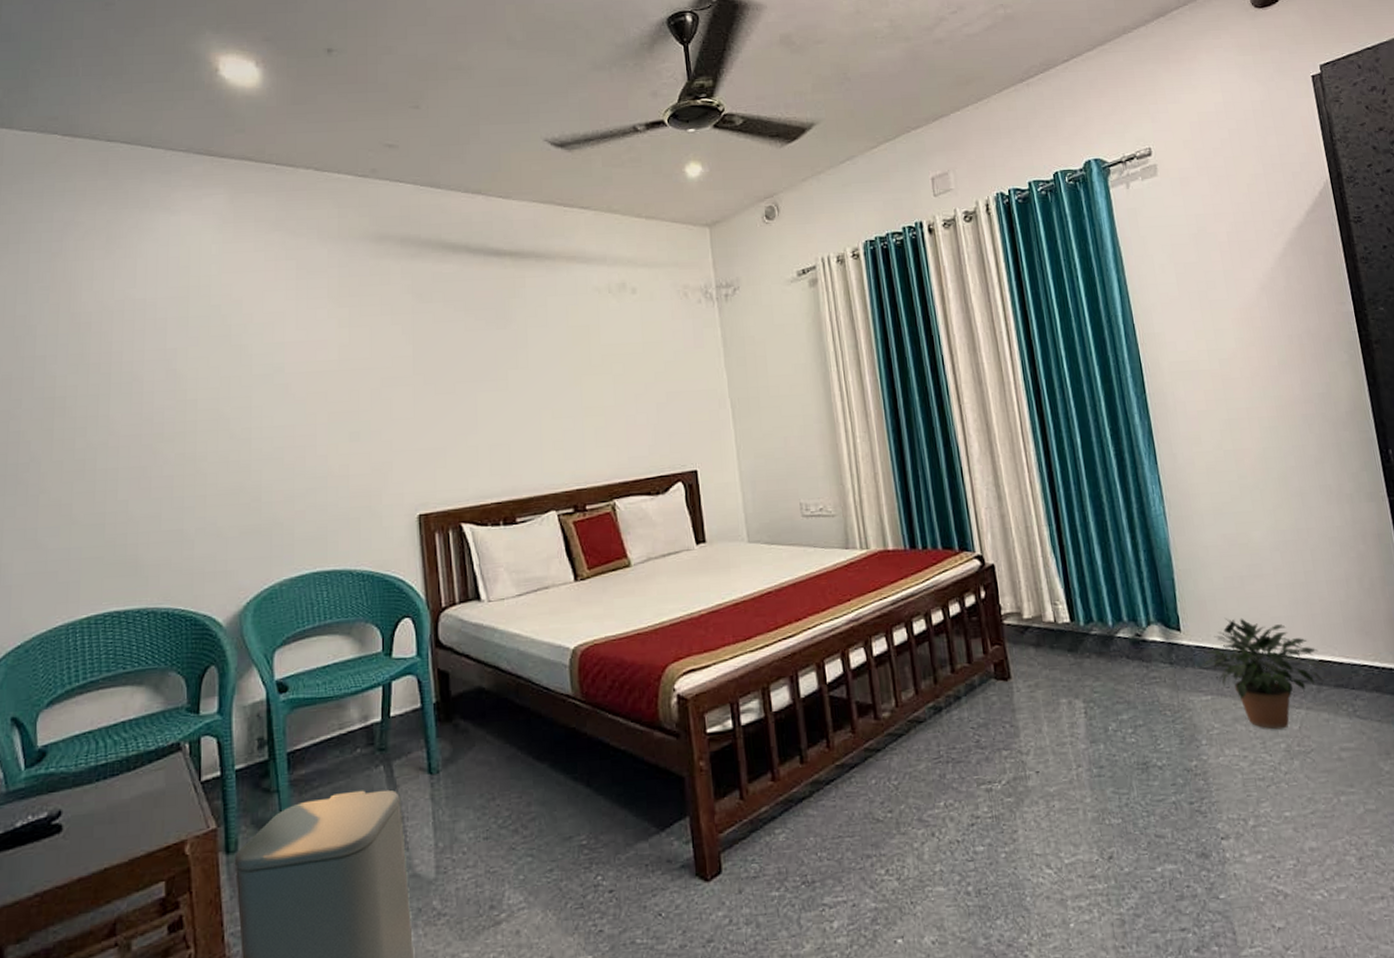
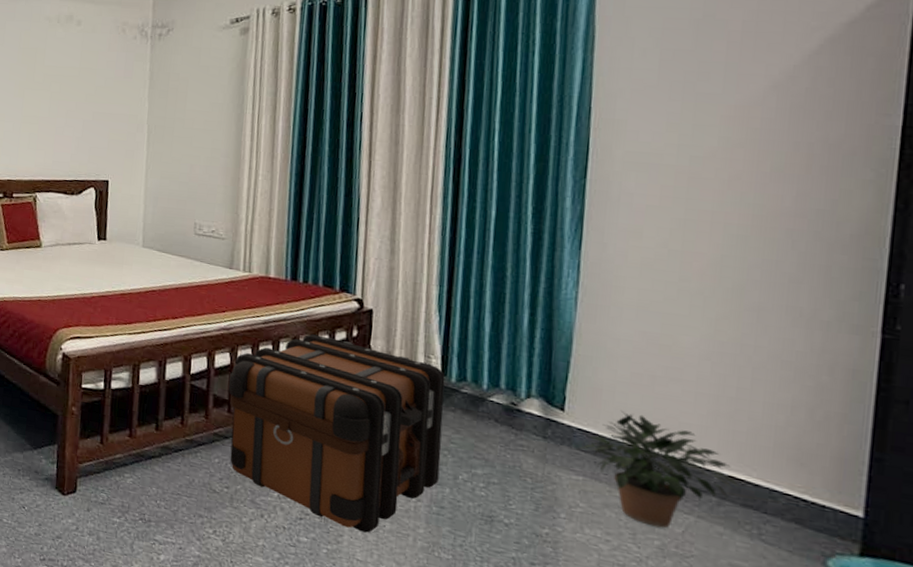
suitcase: none [868,605,1092,820] -> present [228,334,445,533]

